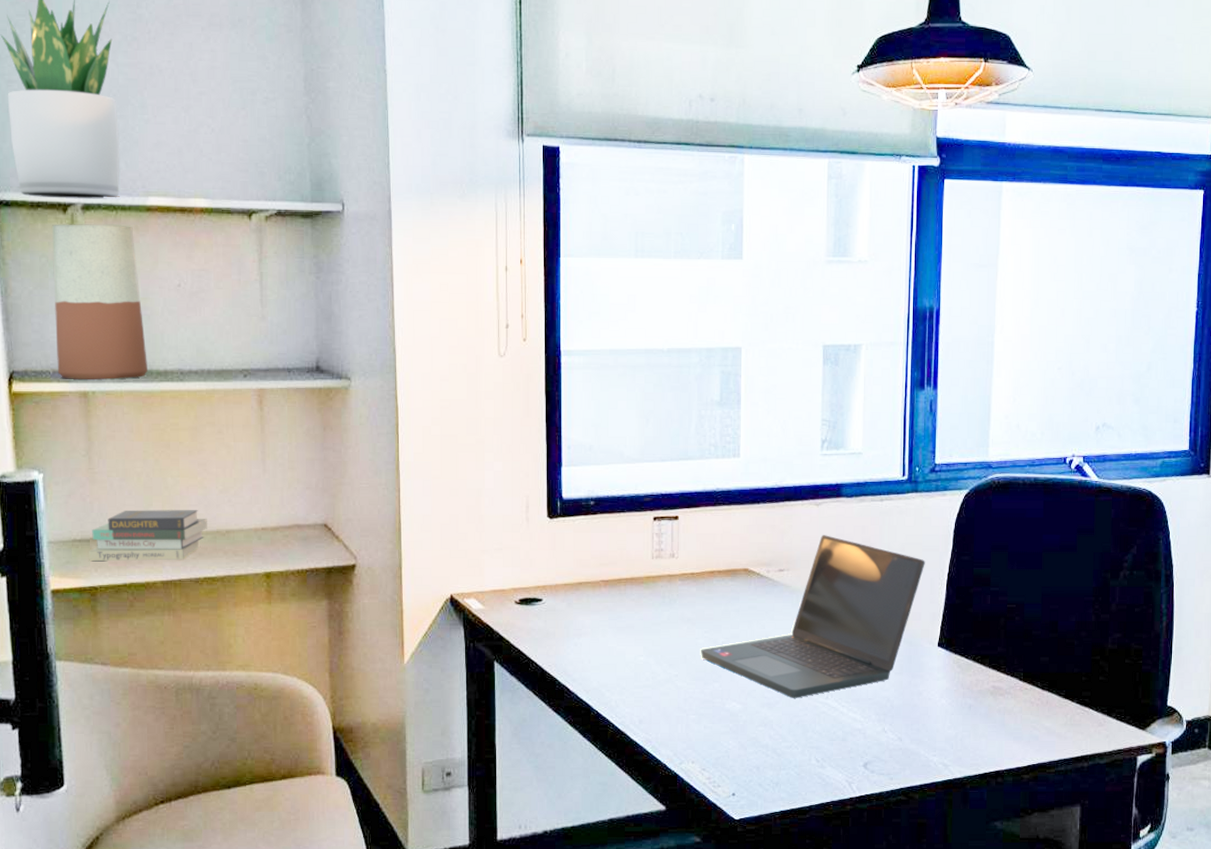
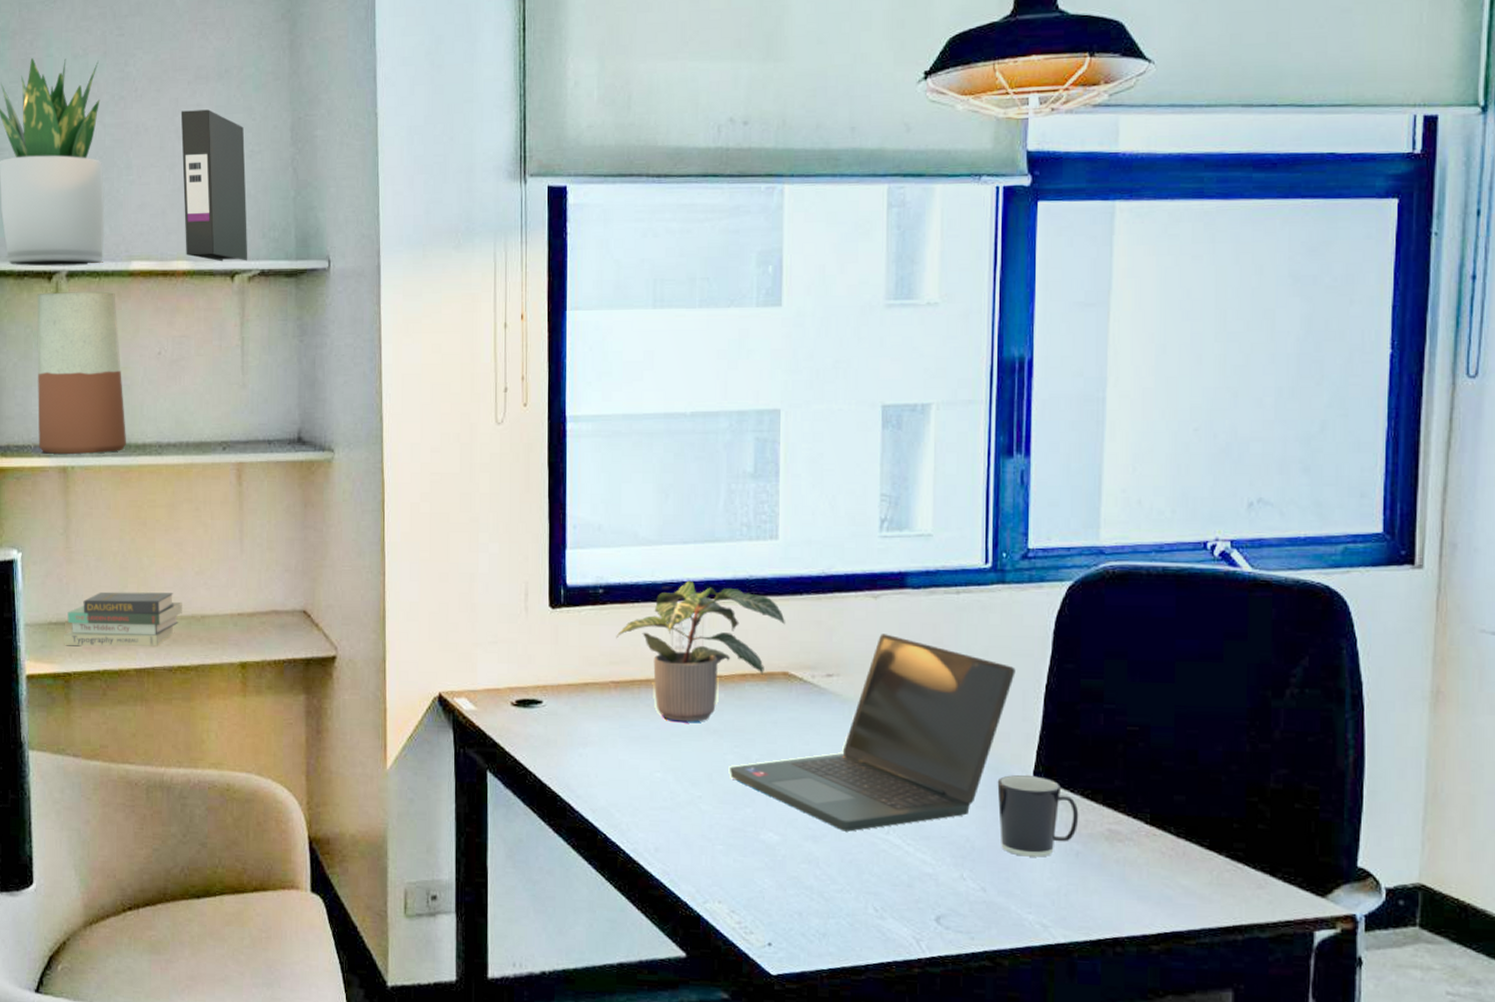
binder: none [195,55,265,202] -> present [180,109,248,262]
potted plant: none [605,493,746,613] -> present [616,580,785,722]
mug: none [911,646,972,711] -> present [997,774,1079,857]

